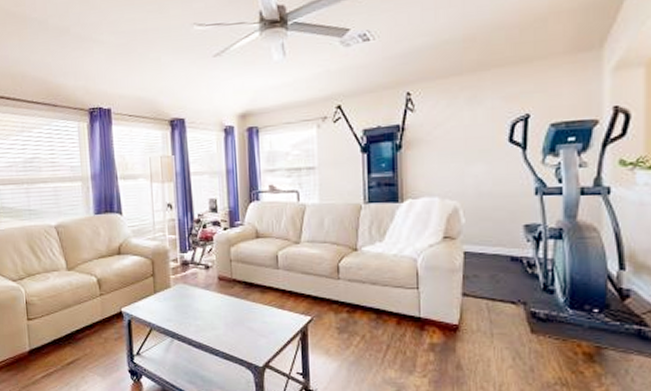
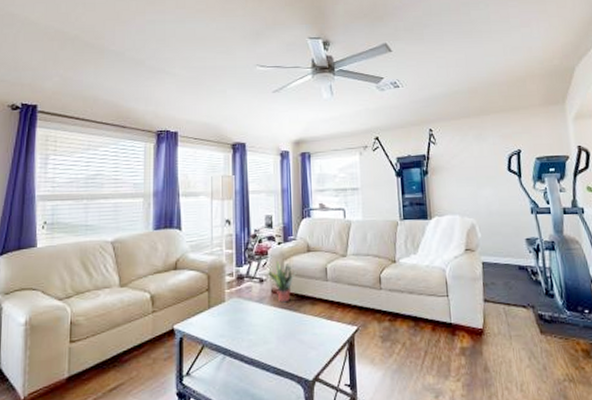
potted plant: none [213,246,244,290] -> present [267,260,297,303]

